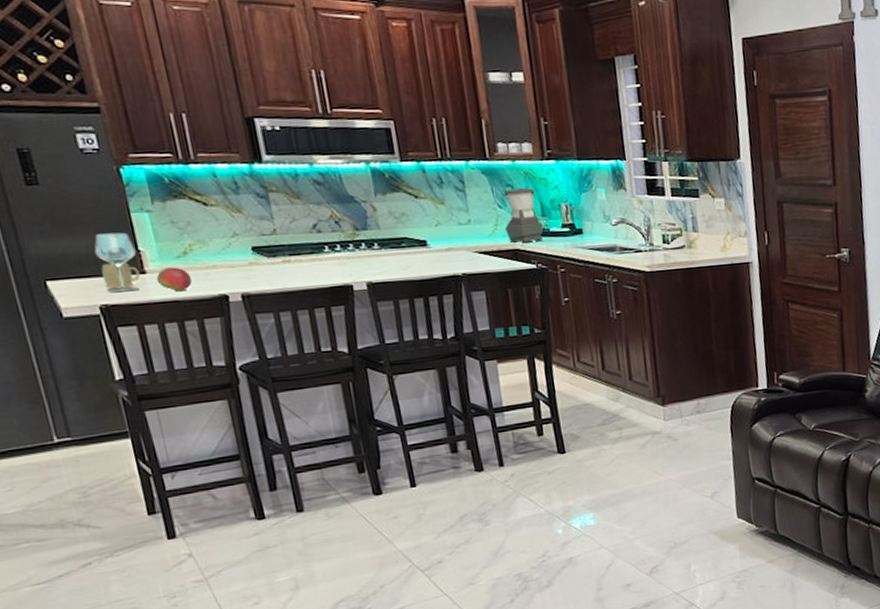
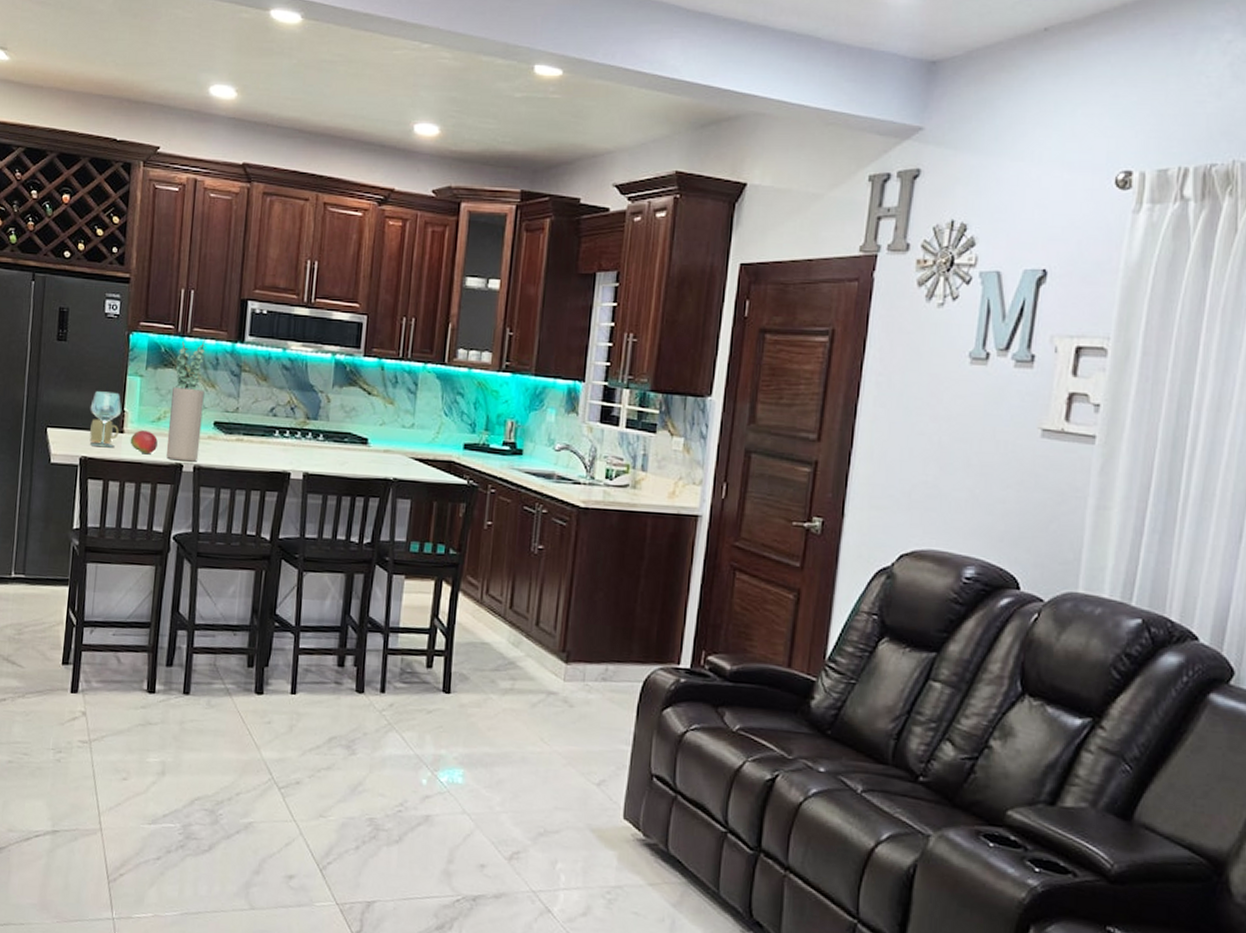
vase: none [186,164,245,293] -> present [165,339,207,462]
blender: present [504,187,544,243] -> none [446,397,484,457]

